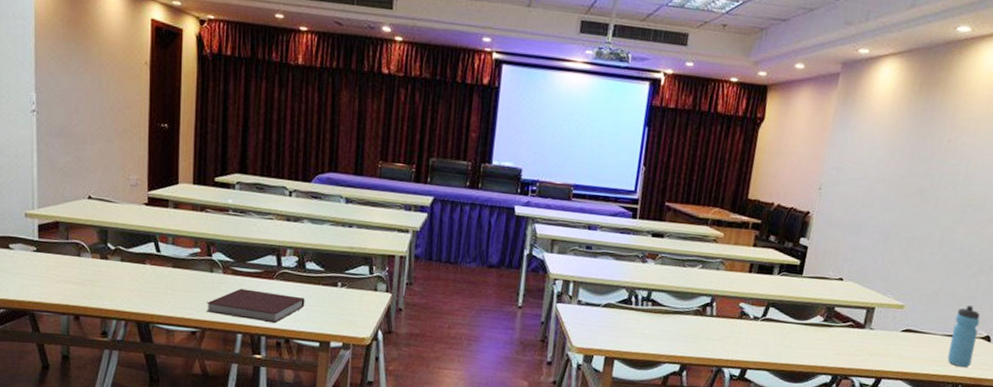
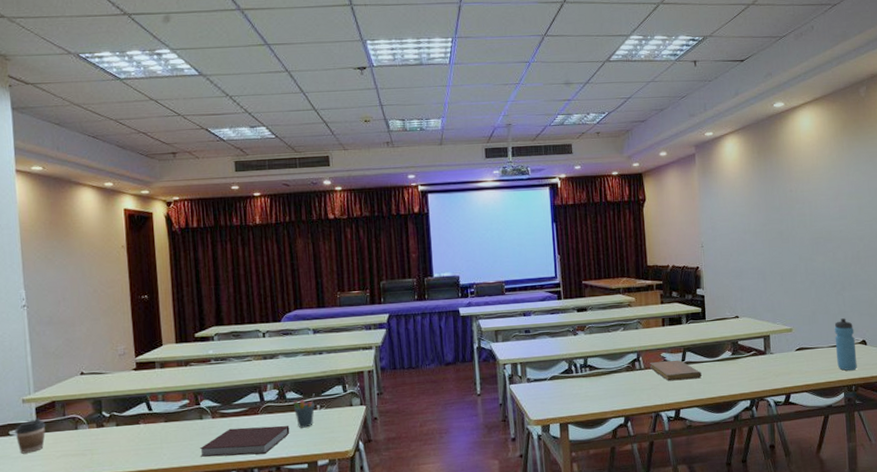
coffee cup: none [15,235,48,272] -> present [14,417,46,454]
pen holder: none [312,269,338,304] -> present [293,393,315,428]
notebook: none [722,310,782,339] -> present [649,359,702,381]

